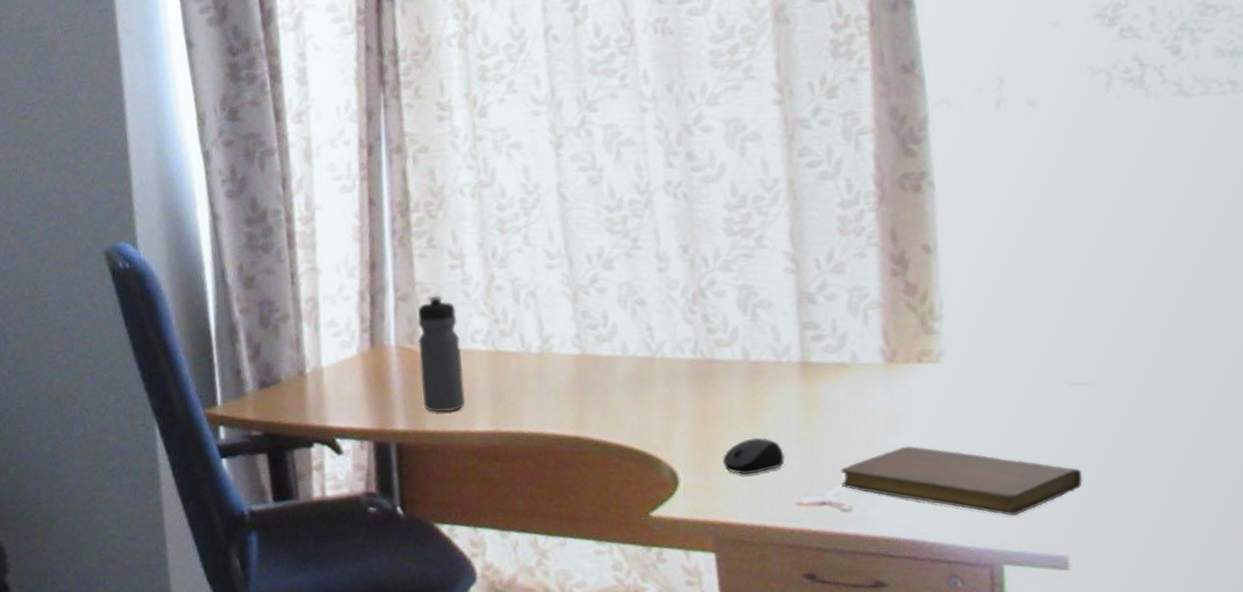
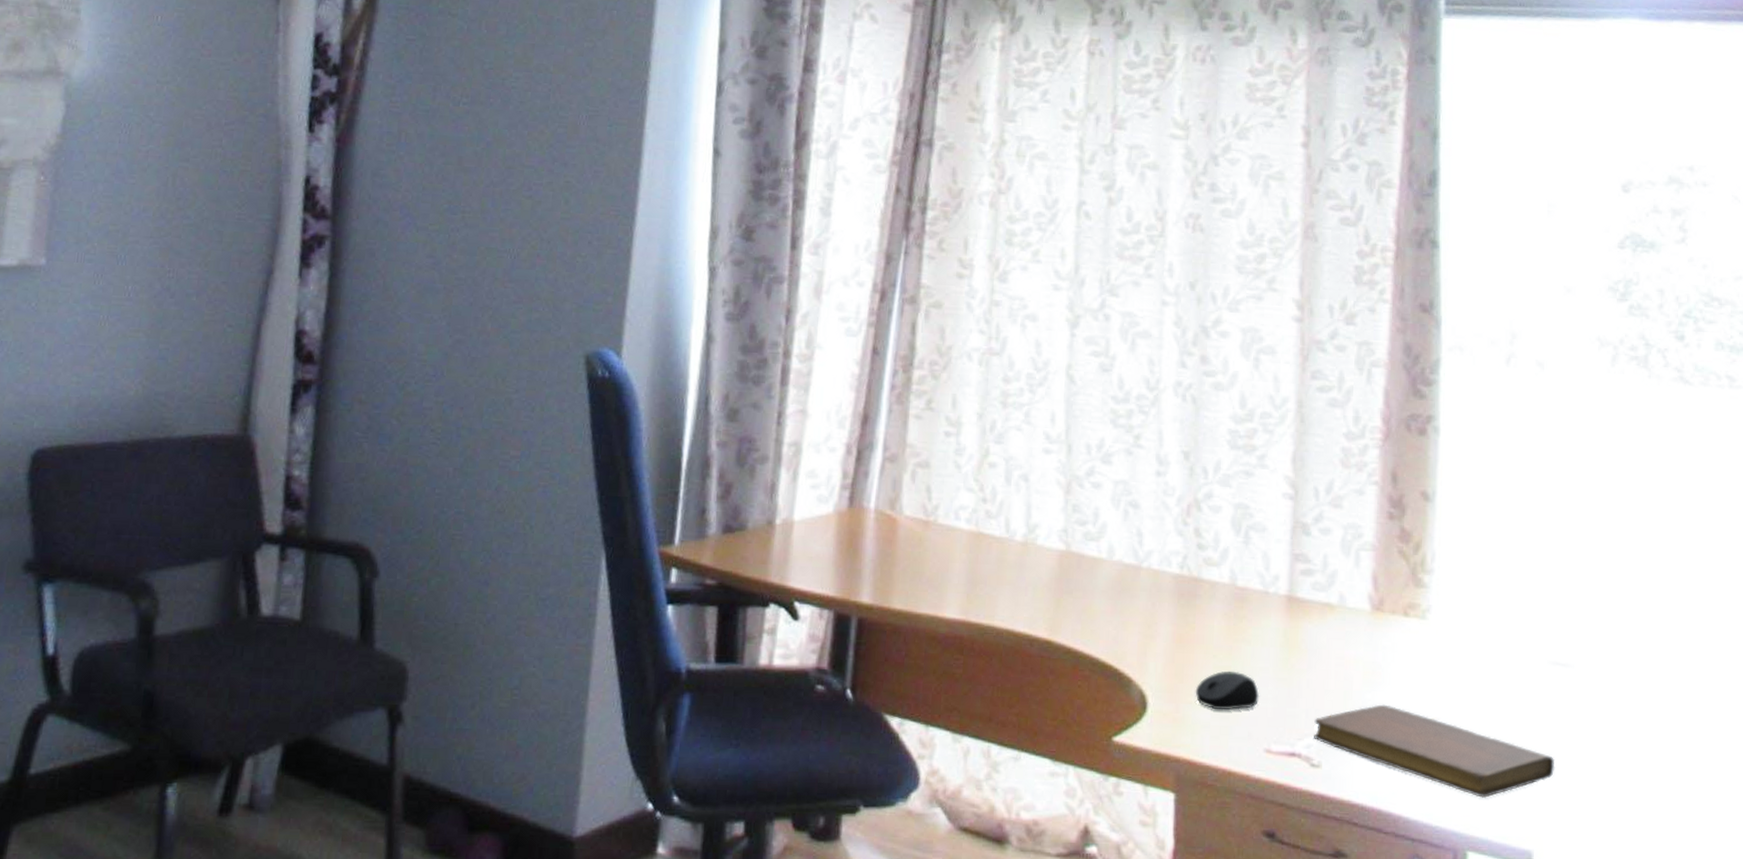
water bottle: present [417,296,466,413] -> none [894,462,944,592]

